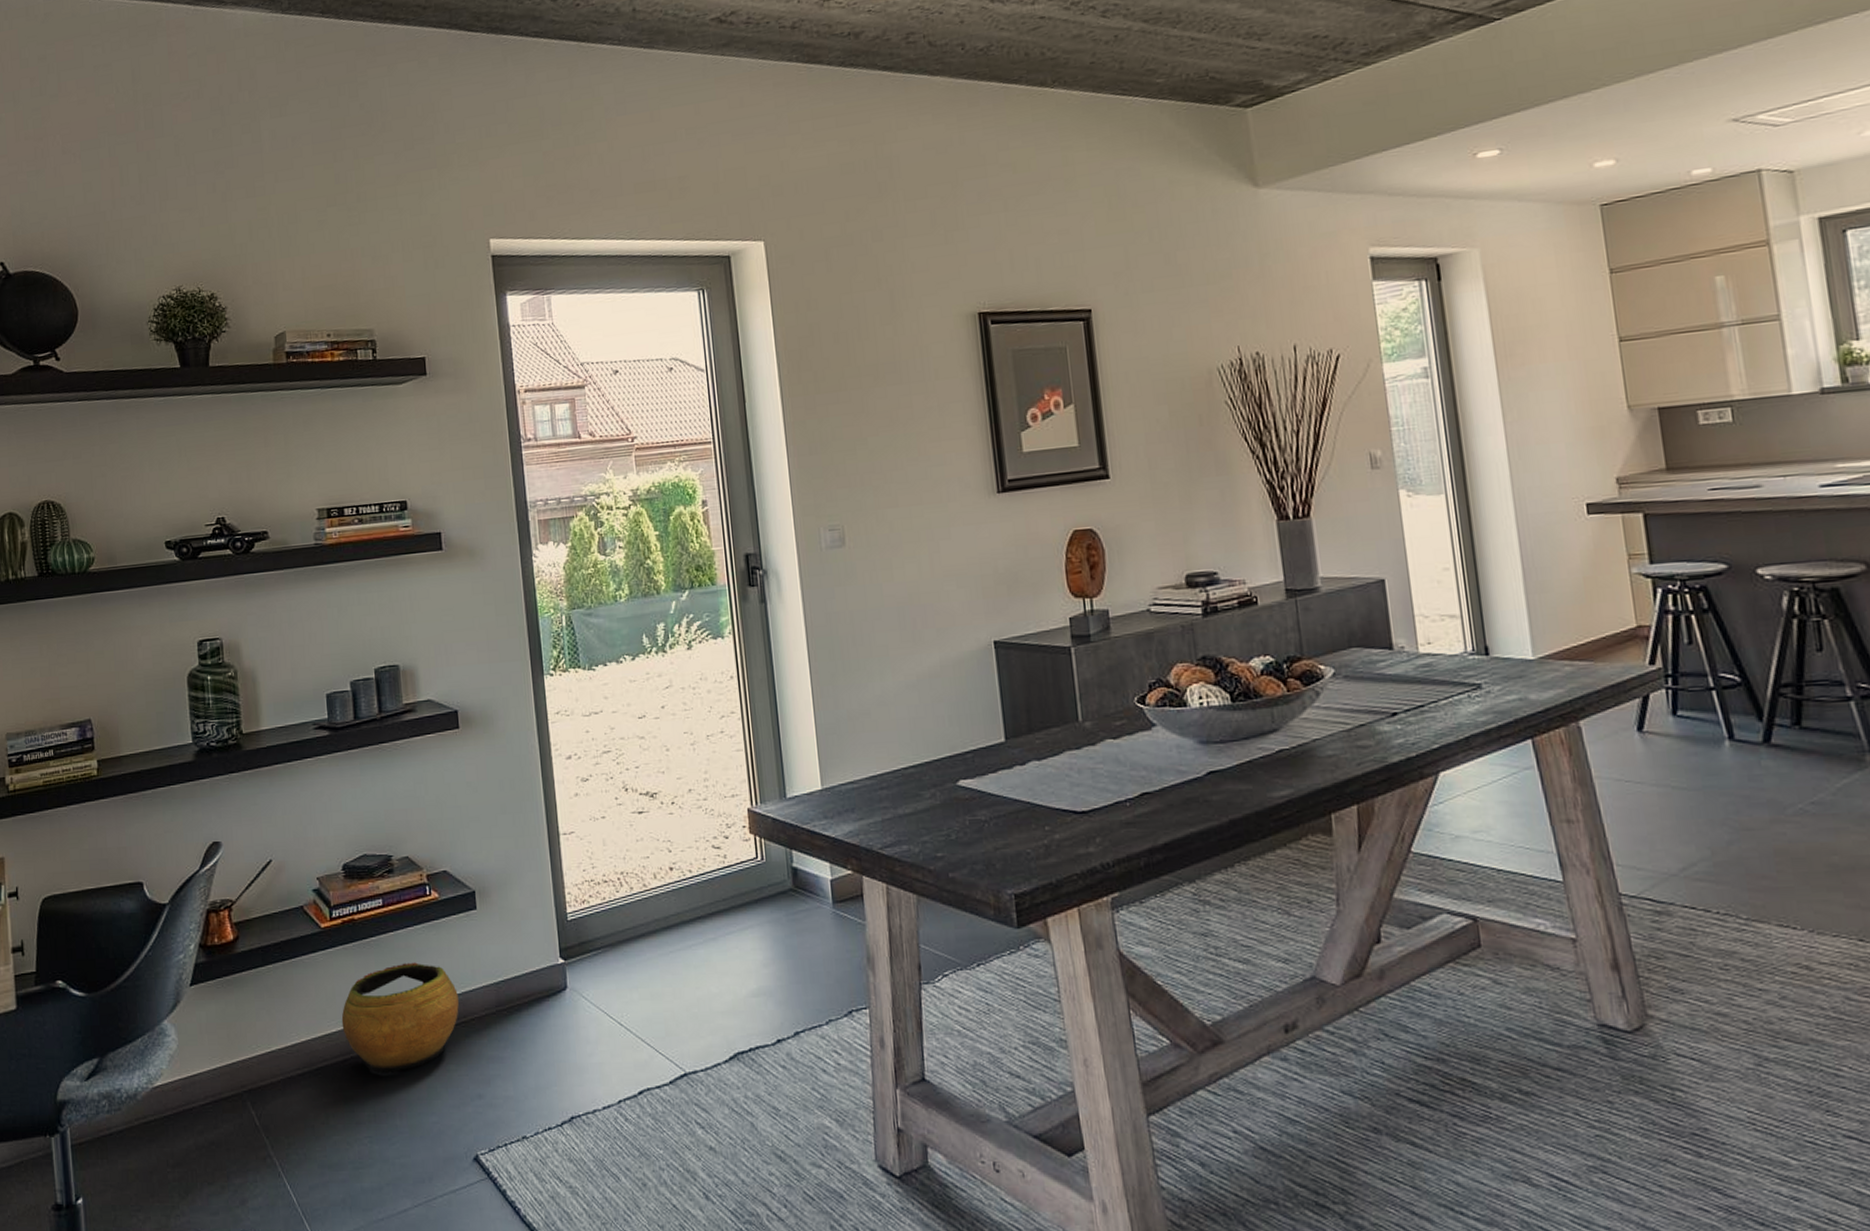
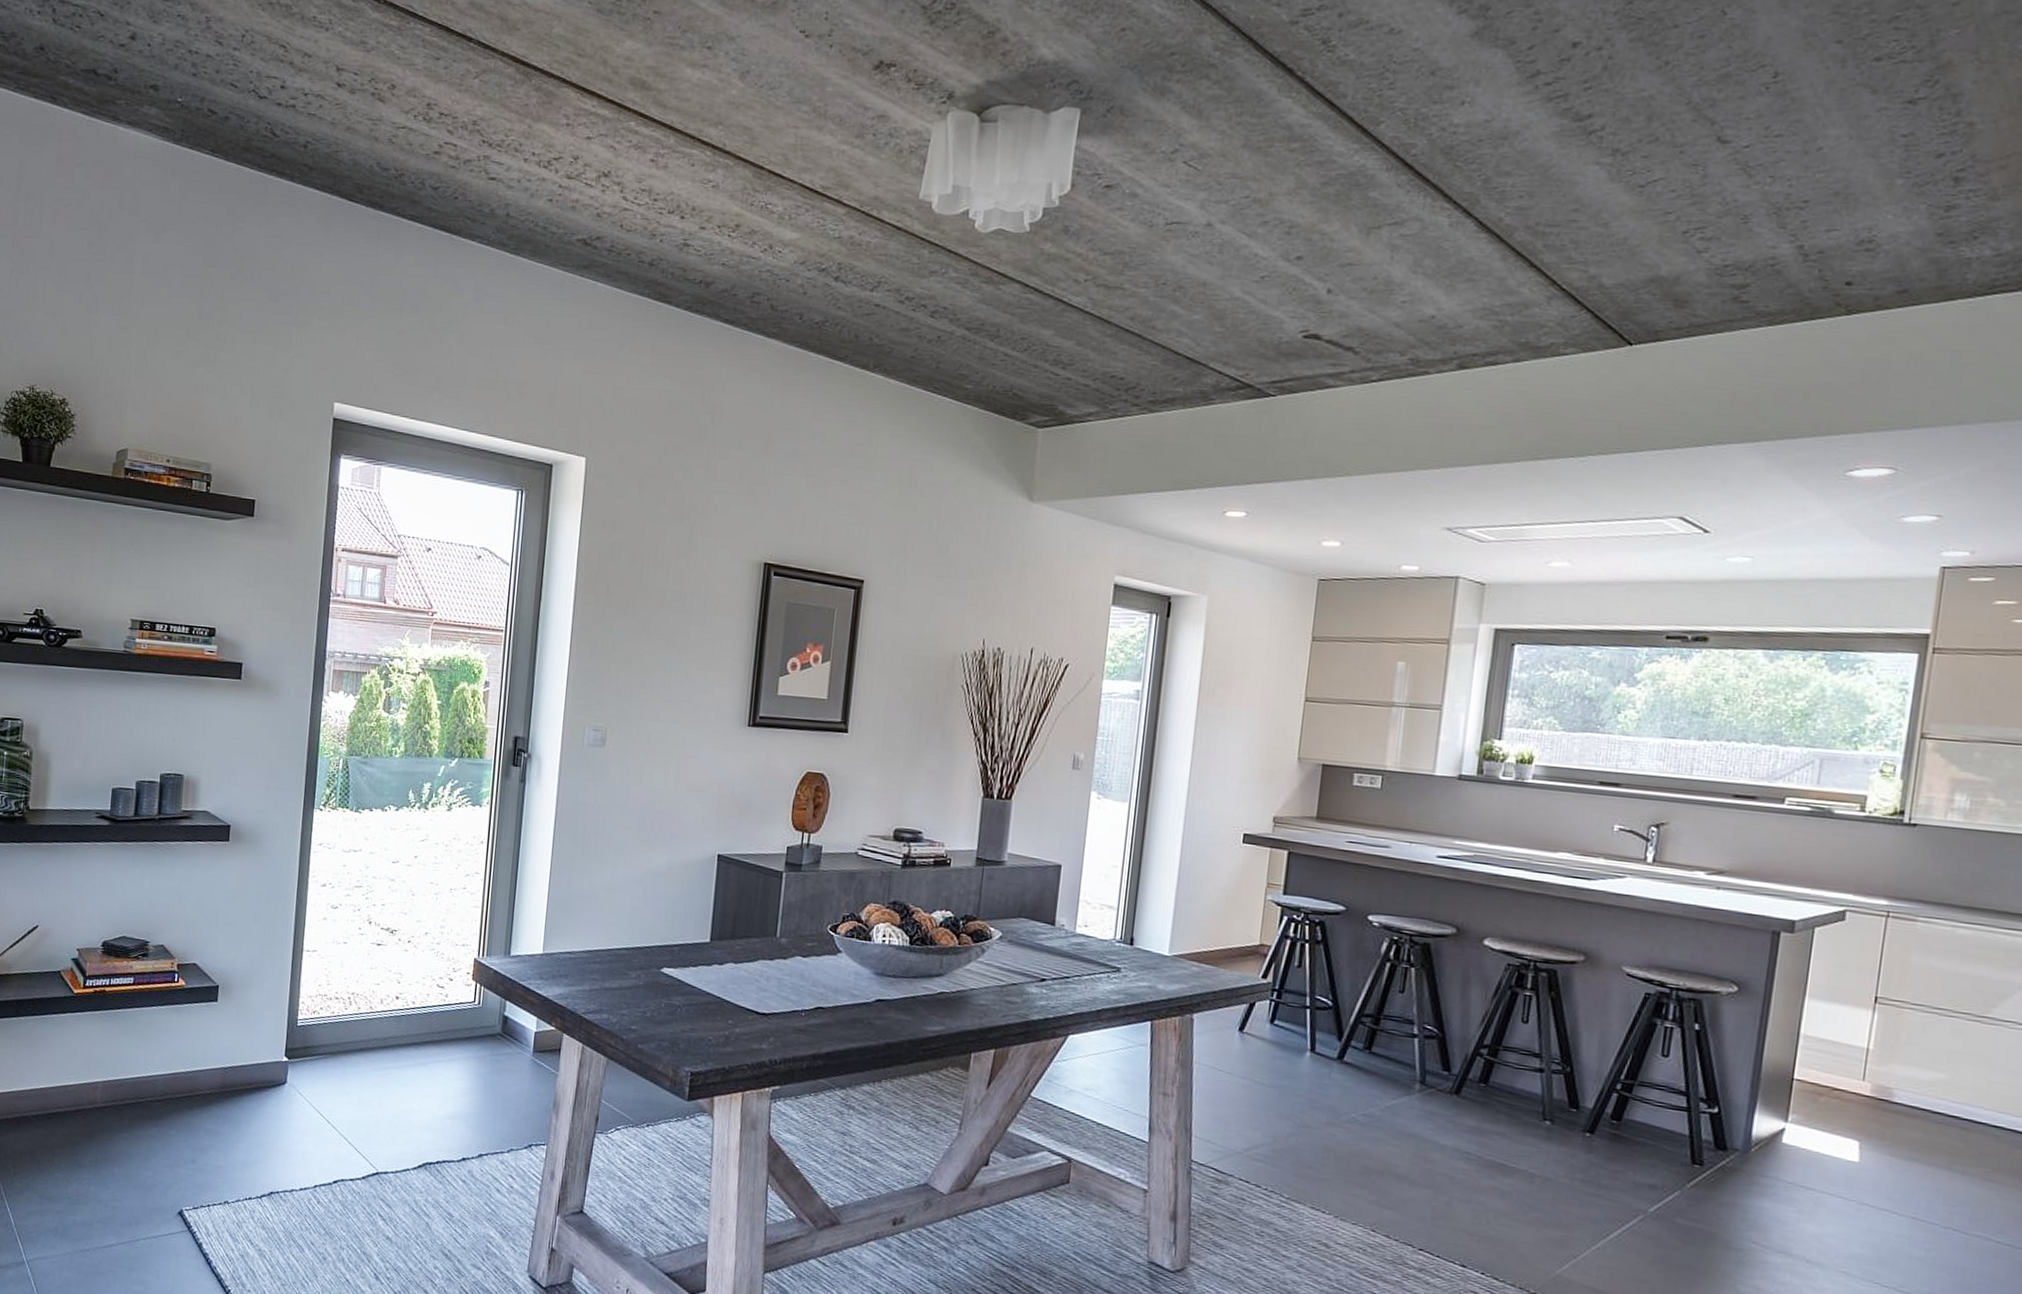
clay pot: present [341,962,459,1074] -> none [79,1036,188,1129]

